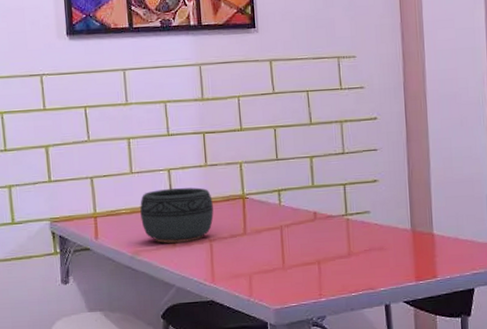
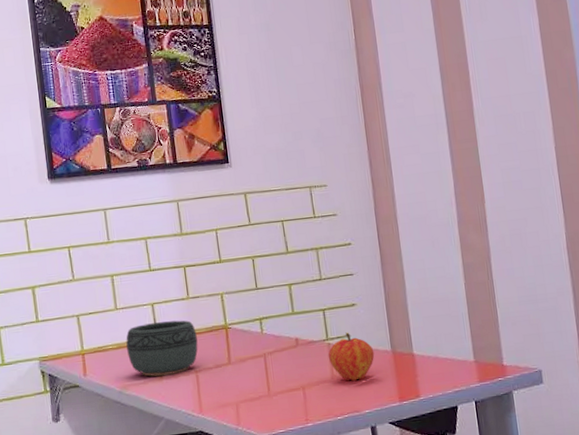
fruit: none [346,208,394,259] -> present [328,332,375,382]

